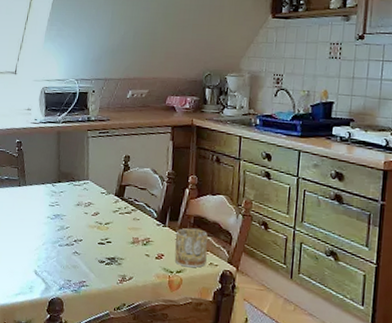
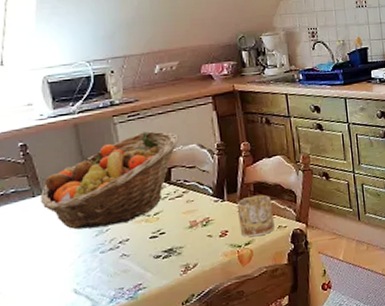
fruit basket: none [23,148,137,226] -> present [39,131,179,230]

